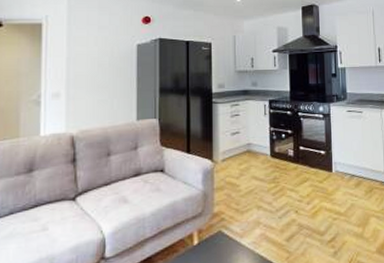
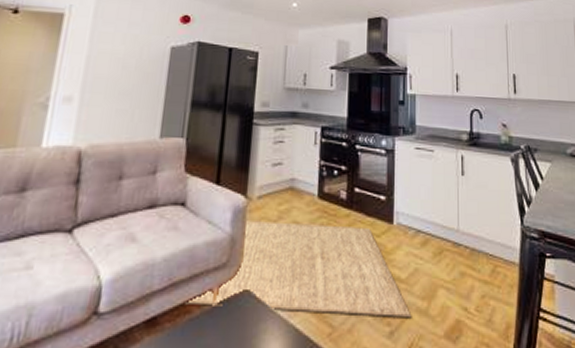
rug: none [172,176,351,246] -> present [185,221,412,317]

